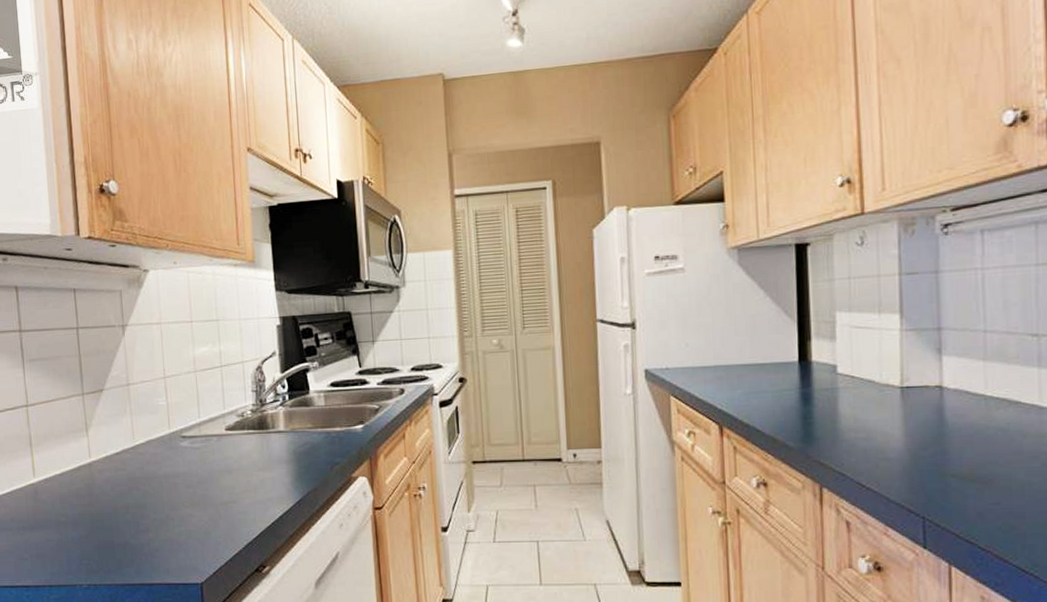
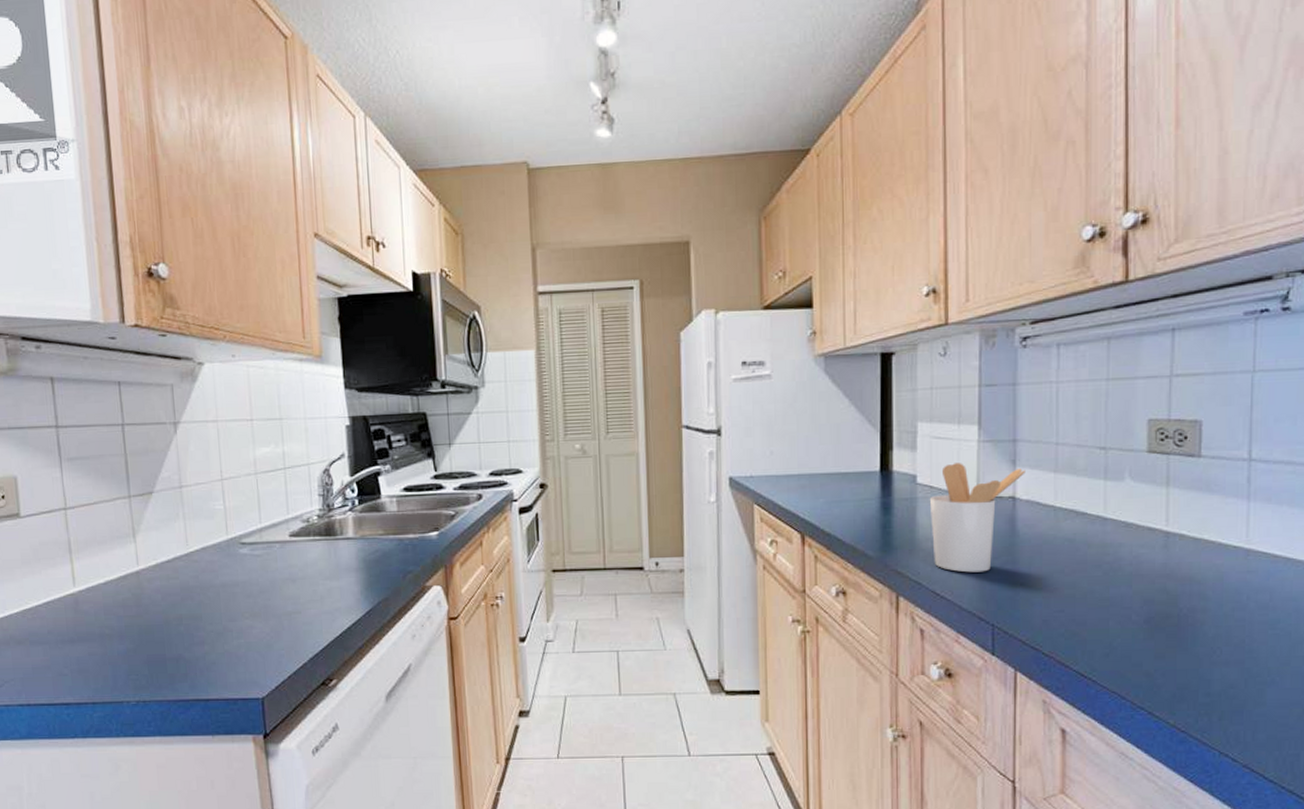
utensil holder: none [851,352,952,464] -> present [929,463,1025,573]

